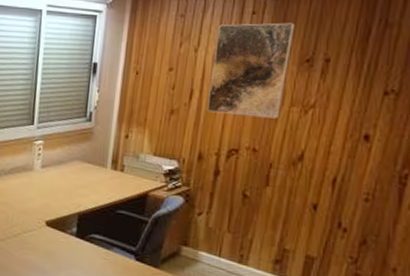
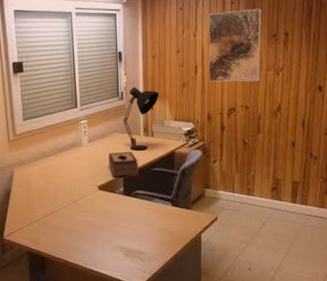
tissue box: none [62,183,100,216] -> present [109,152,139,177]
desk lamp: none [86,107,138,187] -> present [122,87,159,151]

